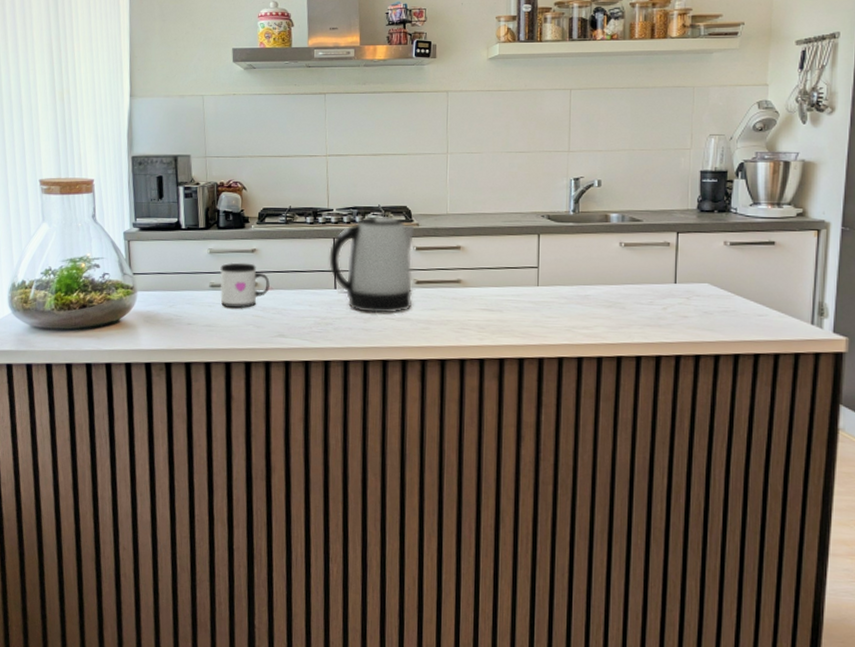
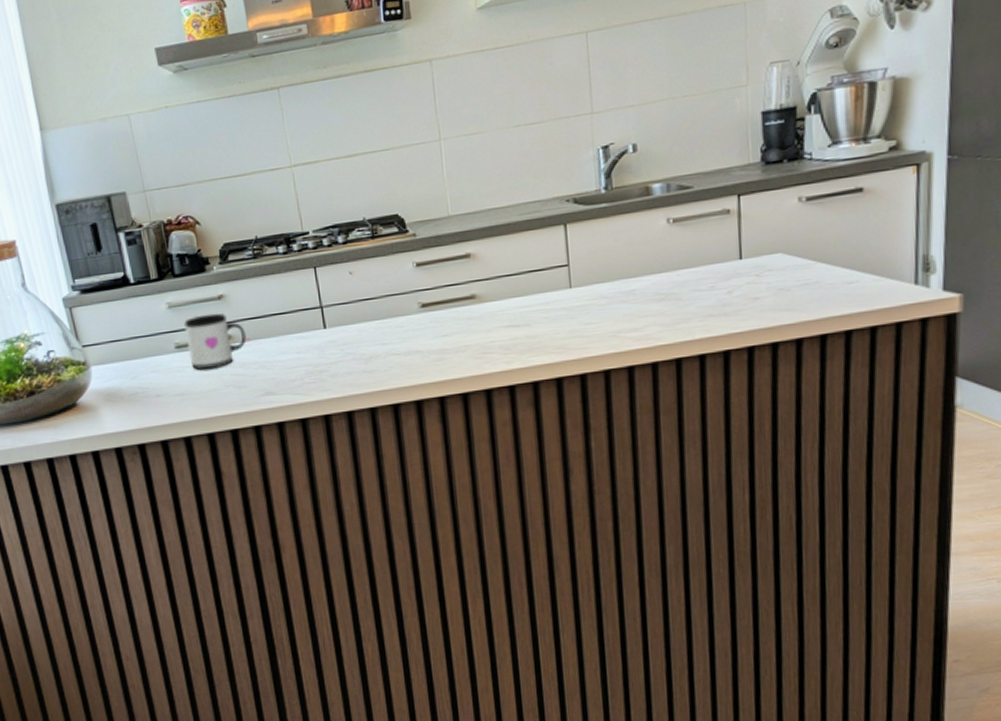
kettle: present [329,215,415,314] -> none [311,230,419,352]

